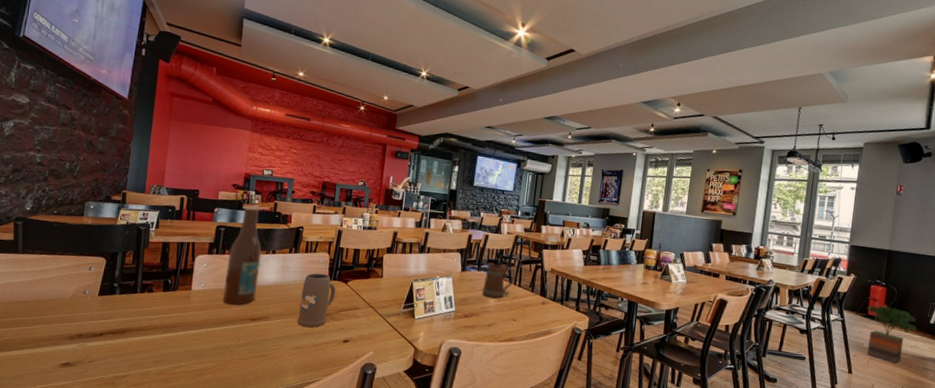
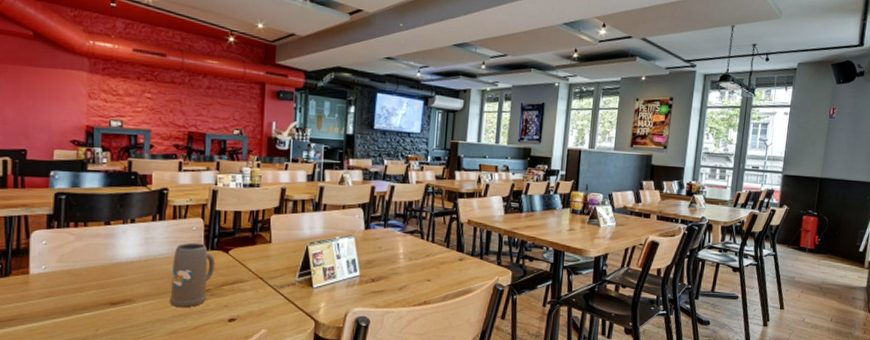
beer bottle: present [222,205,262,305] -> none [71,166,117,288]
beer mug: present [482,264,516,300] -> none [390,218,428,259]
potted tree: present [867,305,917,364] -> none [798,236,846,296]

